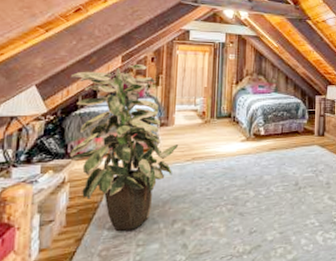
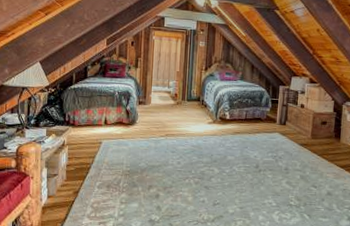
indoor plant: present [69,64,179,231] -> none [66,47,155,190]

